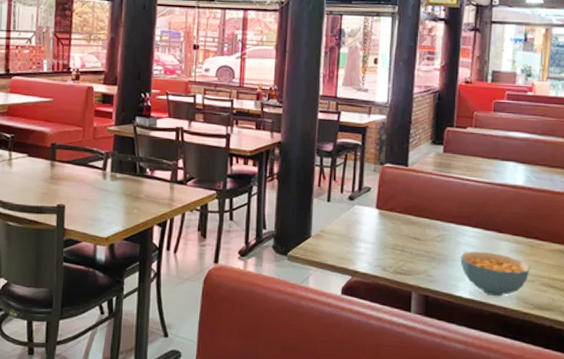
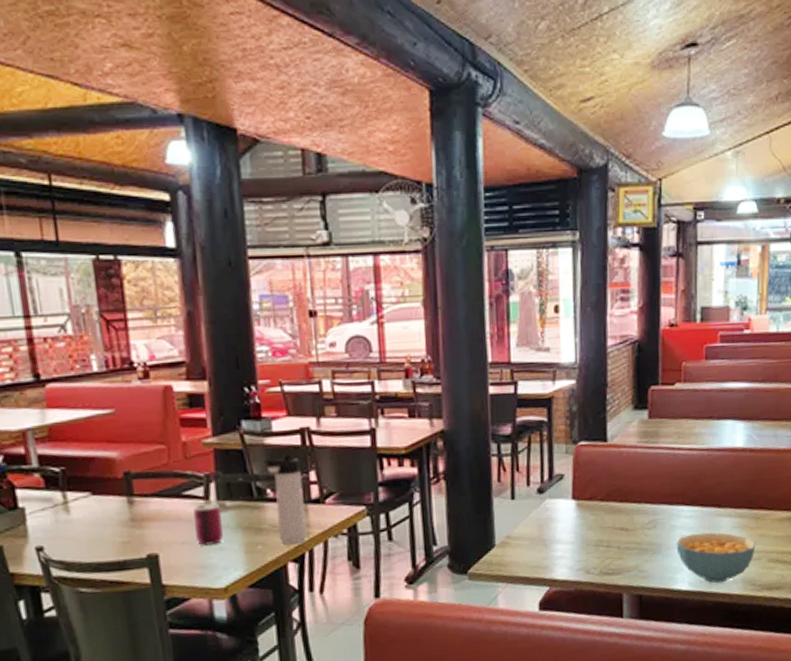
can: none [93,173,112,204] -> present [193,503,223,546]
thermos bottle: none [147,145,173,212] -> present [263,454,307,544]

